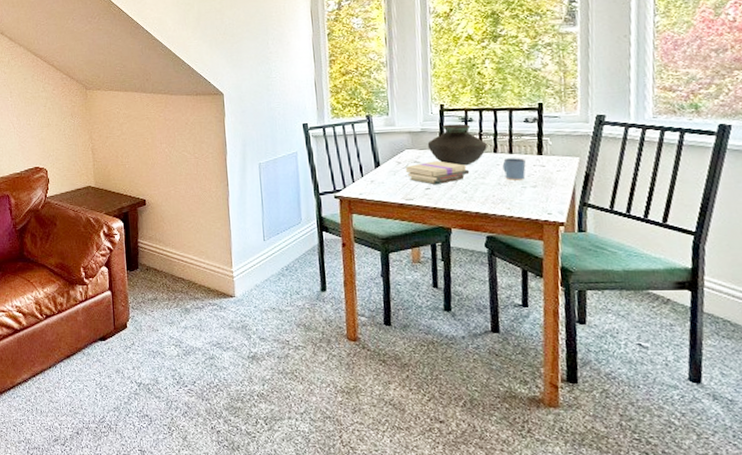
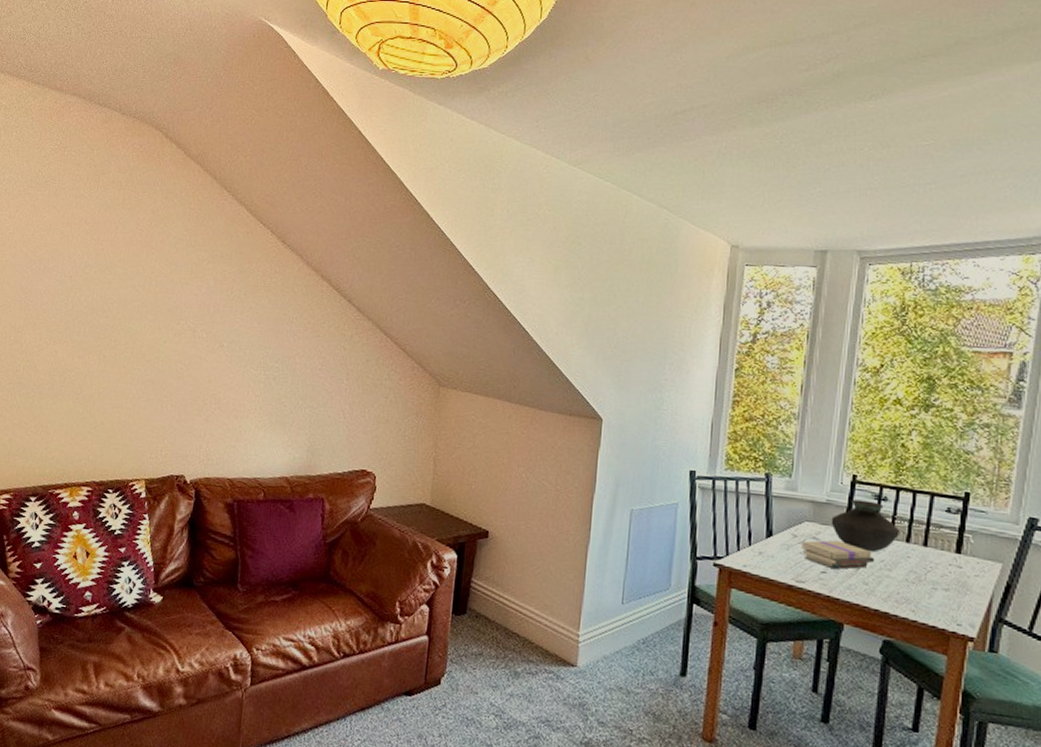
mug: present [502,158,526,181] -> none [913,551,941,580]

